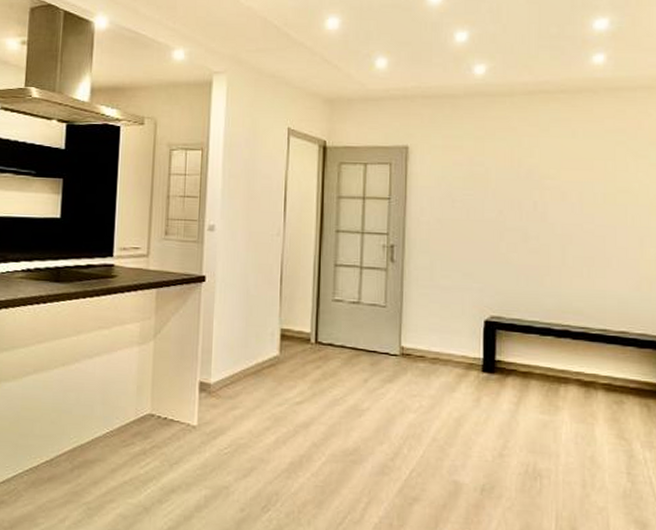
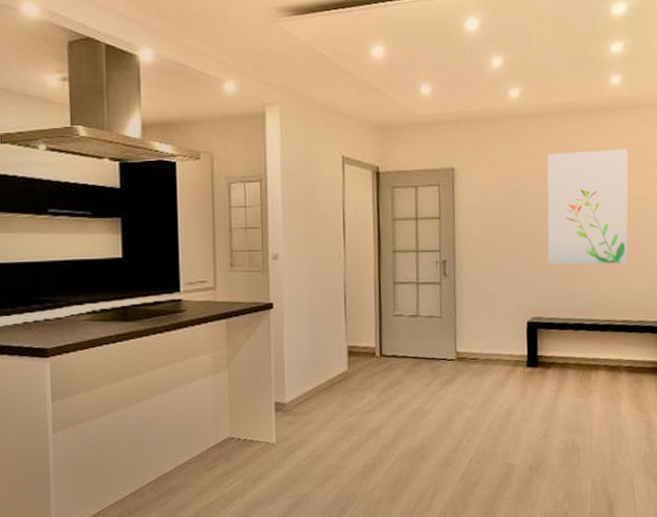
wall art: none [512,134,612,264] -> present [547,149,628,265]

